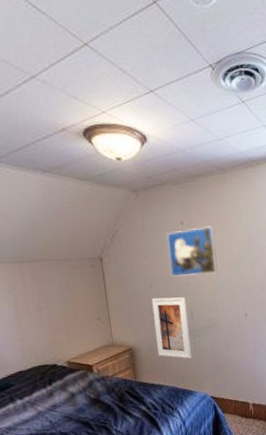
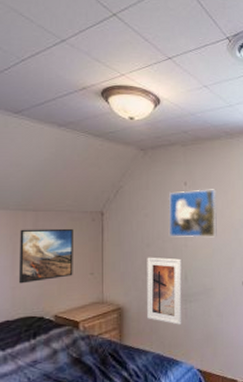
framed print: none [18,276,80,335] -> present [19,228,73,284]

